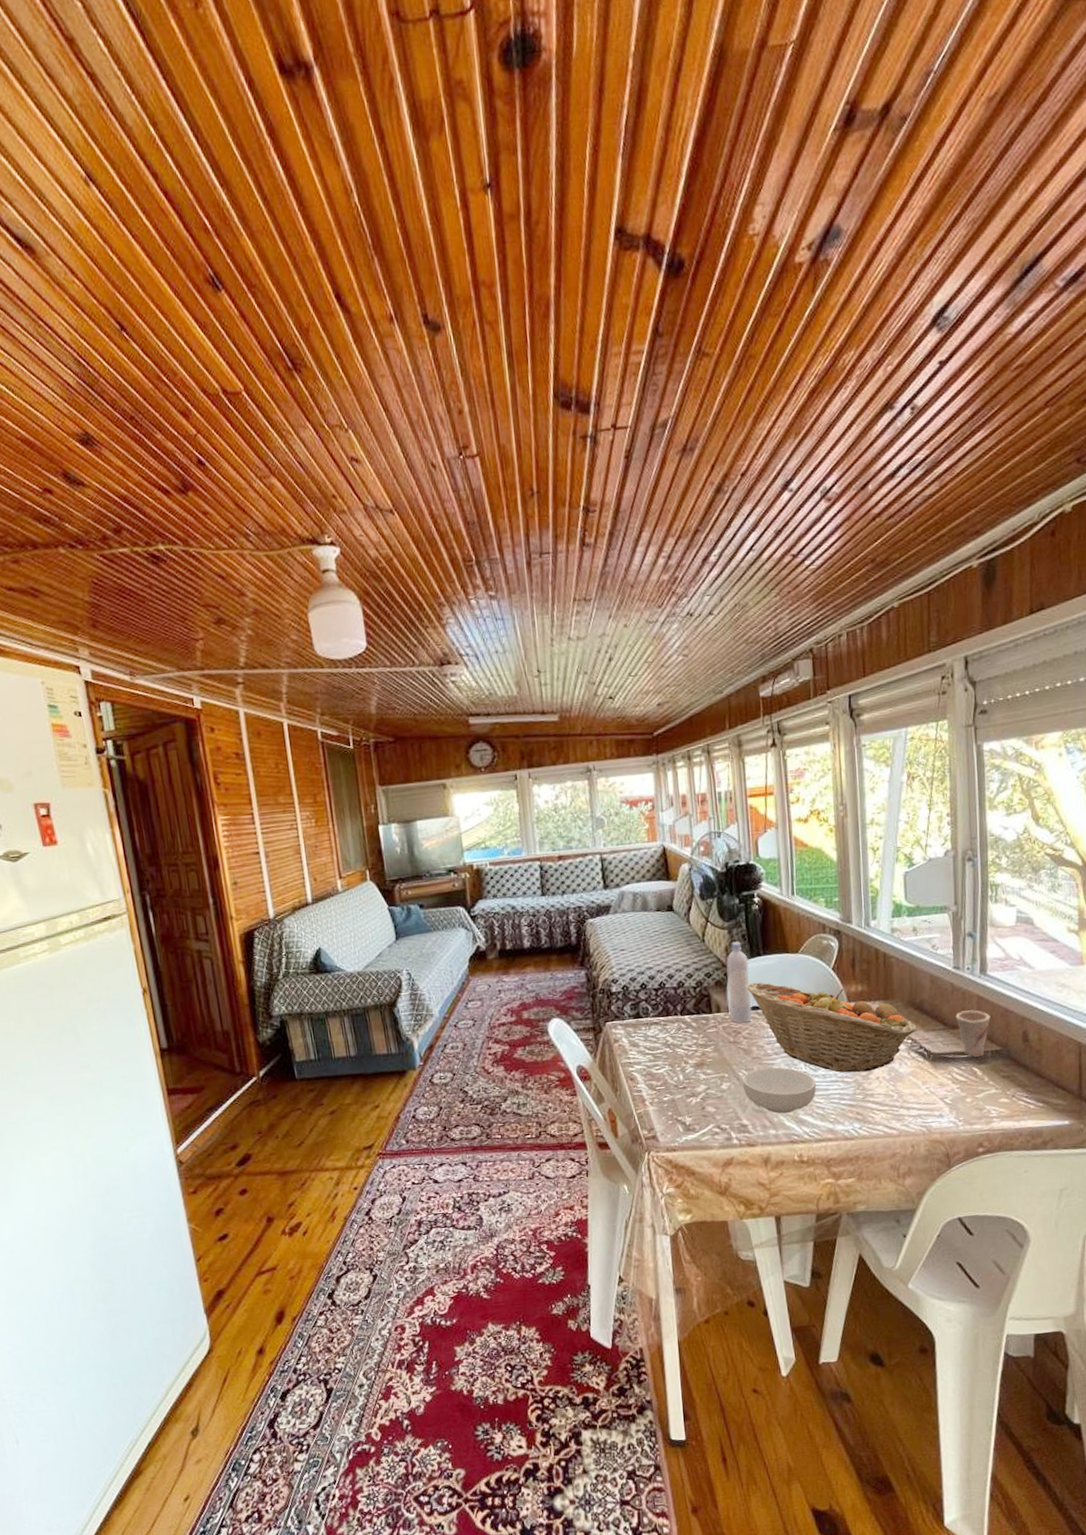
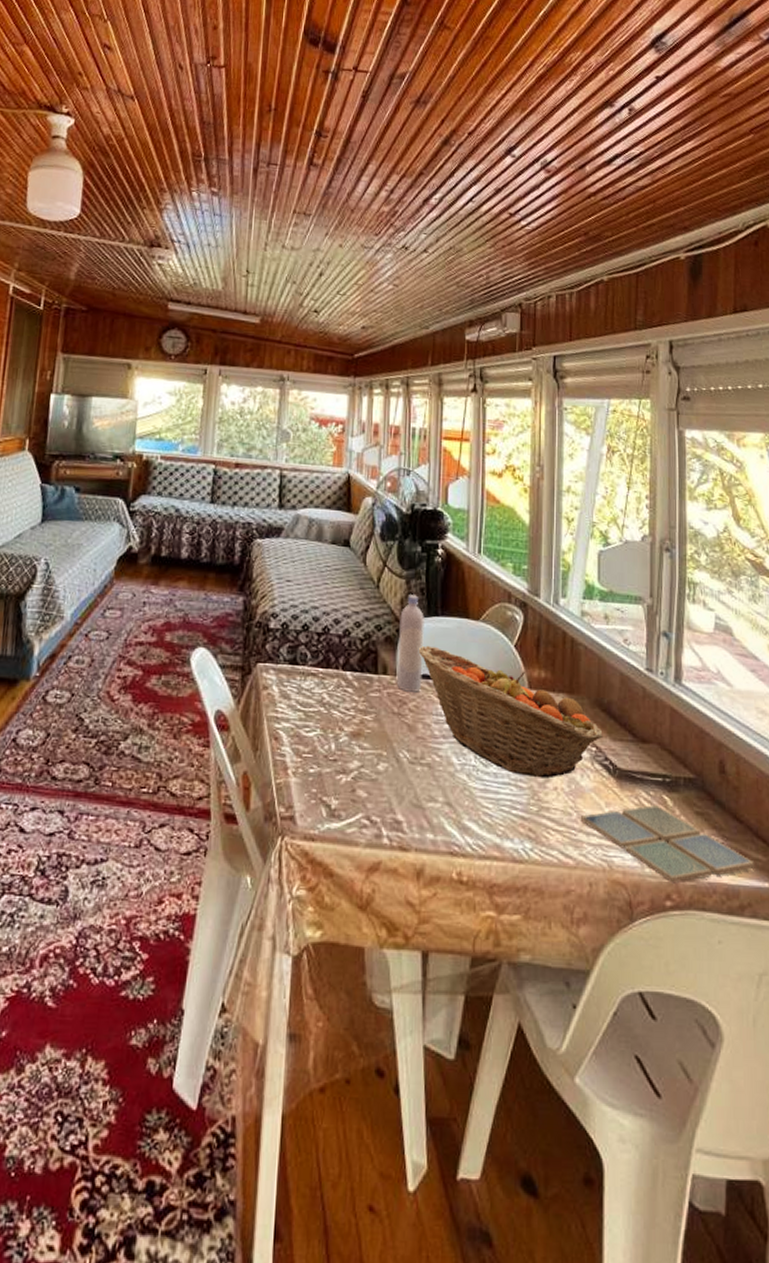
cereal bowl: present [742,1067,816,1114] -> none [401,752,485,815]
drink coaster: none [901,1076,1056,1134] -> present [581,805,755,882]
cup: present [955,1010,991,1058] -> none [646,723,684,784]

